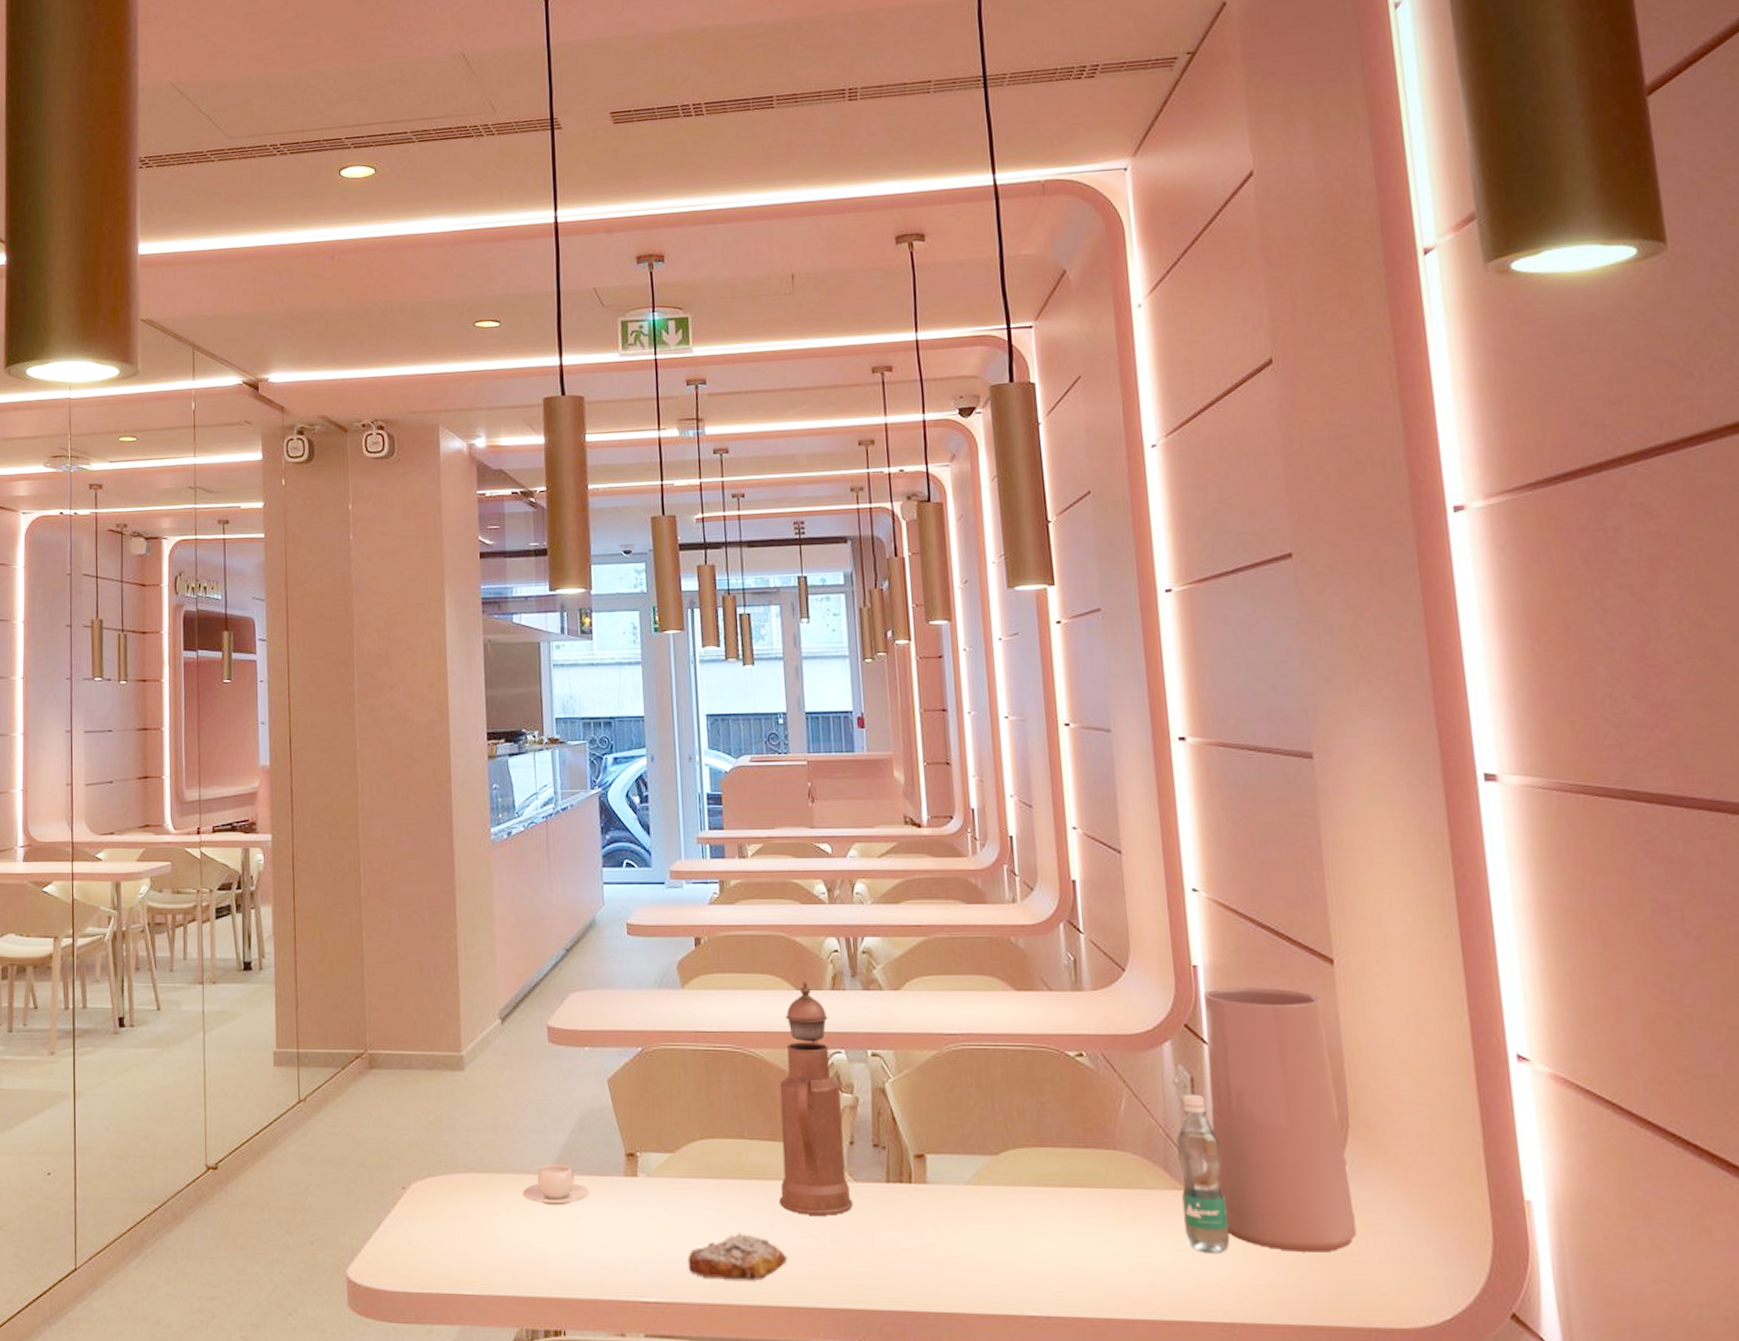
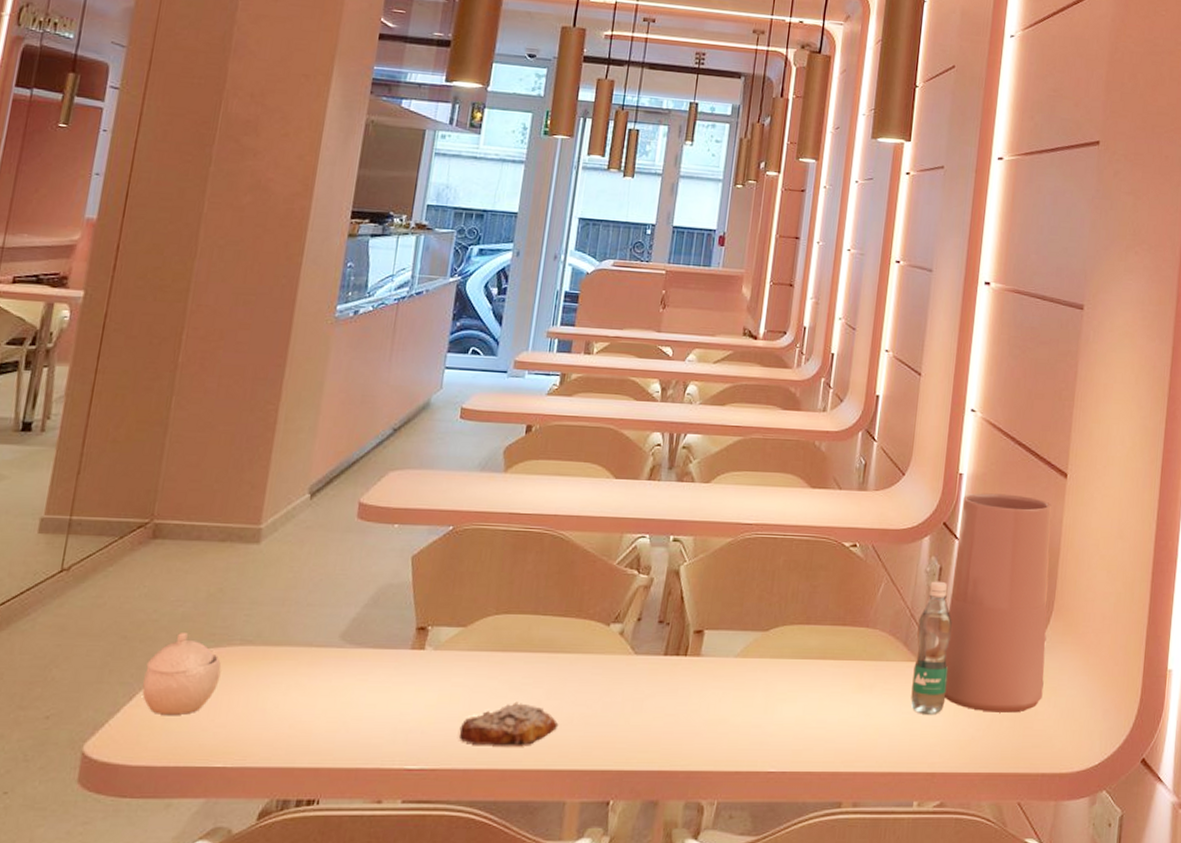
sugar bowl: none [385,1159,453,1242] -> present [142,631,222,715]
teacup: present [522,1163,590,1206] -> none [299,636,372,678]
coffeepot: present [778,982,854,1216] -> none [560,471,640,685]

